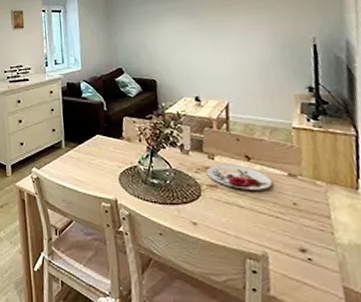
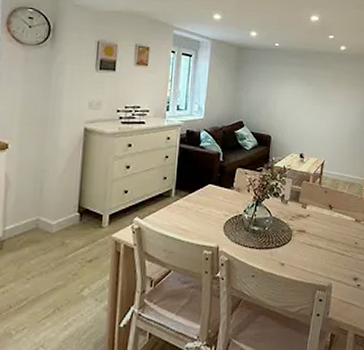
plate: present [206,164,273,190] -> none [298,212,344,233]

